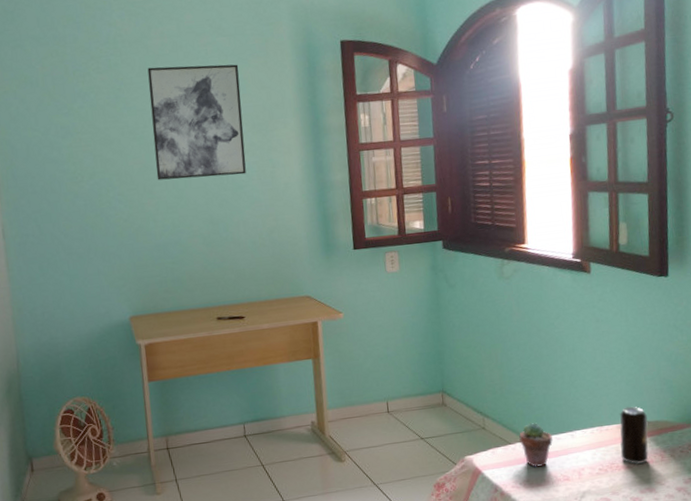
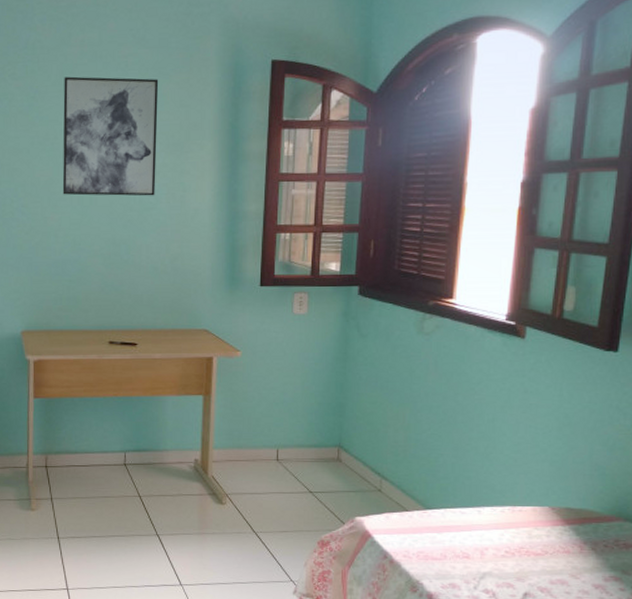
potted succulent: present [519,422,553,468] -> none [418,491,456,541]
beverage can: present [619,406,649,464] -> none [532,489,570,552]

